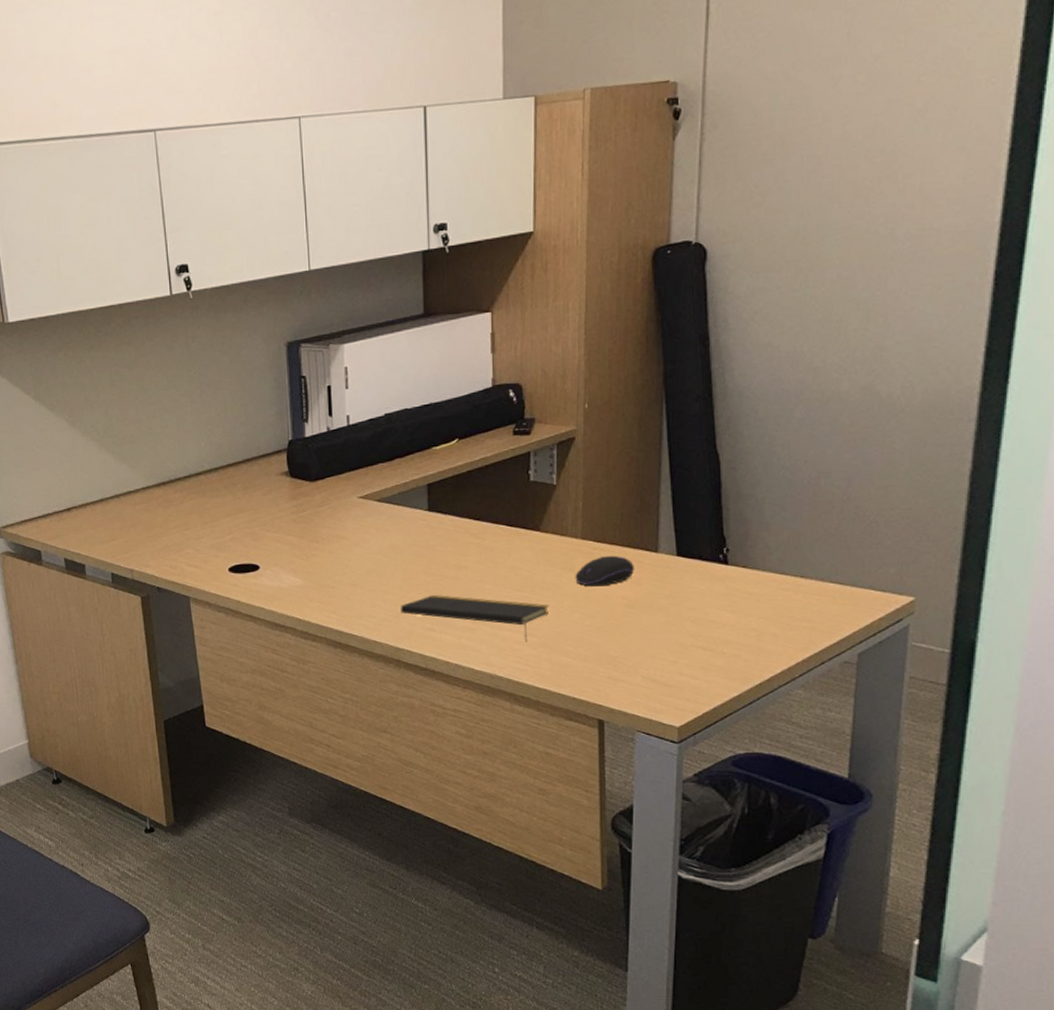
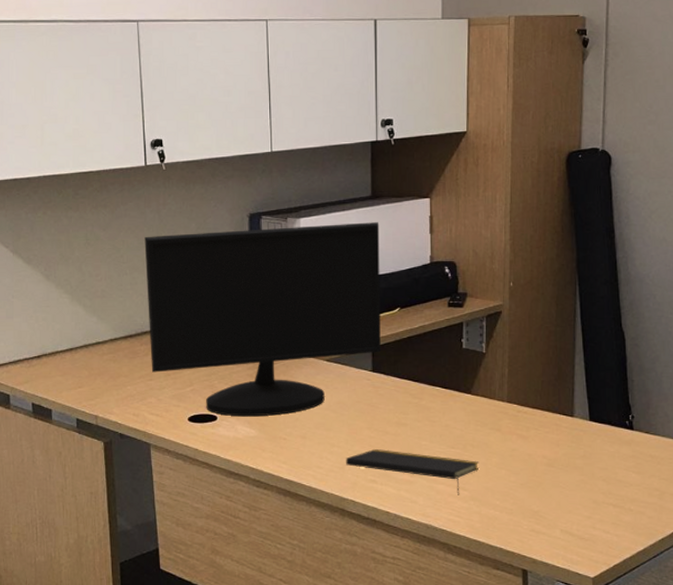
computer monitor: none [173,343,437,565] -> present [144,222,381,417]
computer mouse: present [575,555,634,587] -> none [502,418,553,446]

